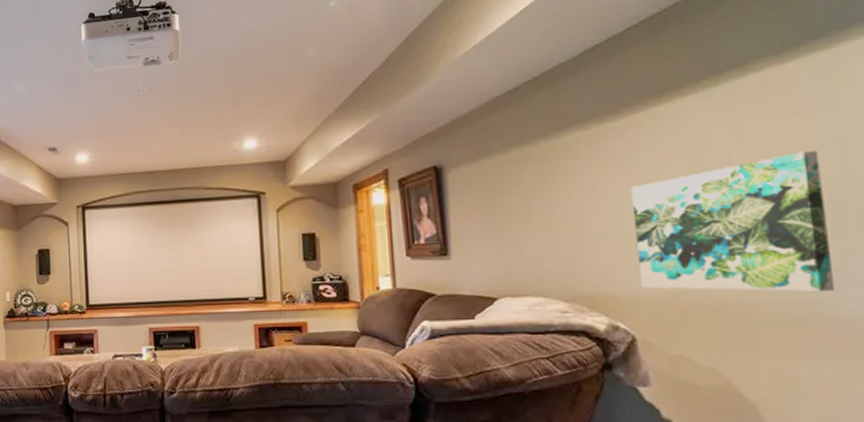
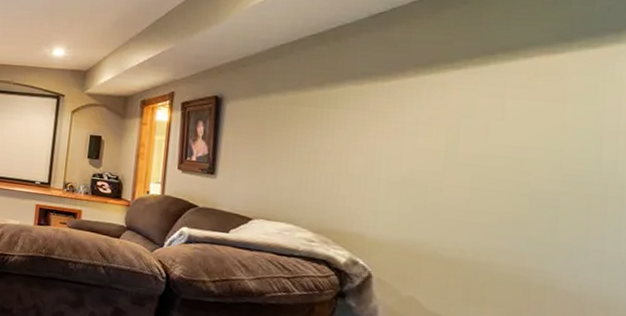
wall art: present [630,151,836,292] -> none [385,135,574,265]

